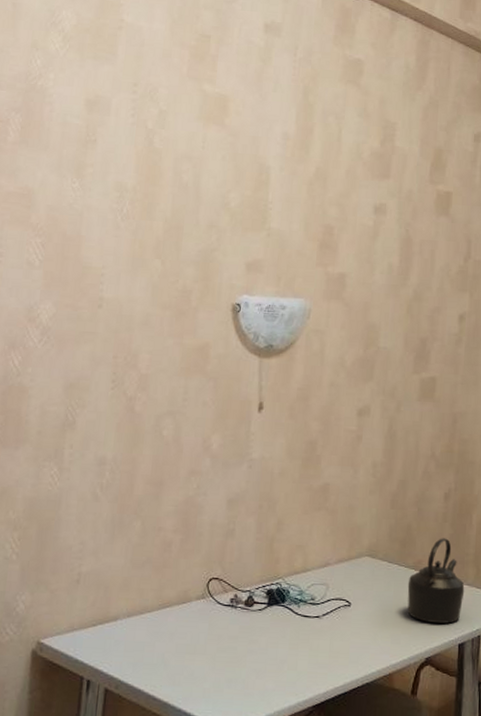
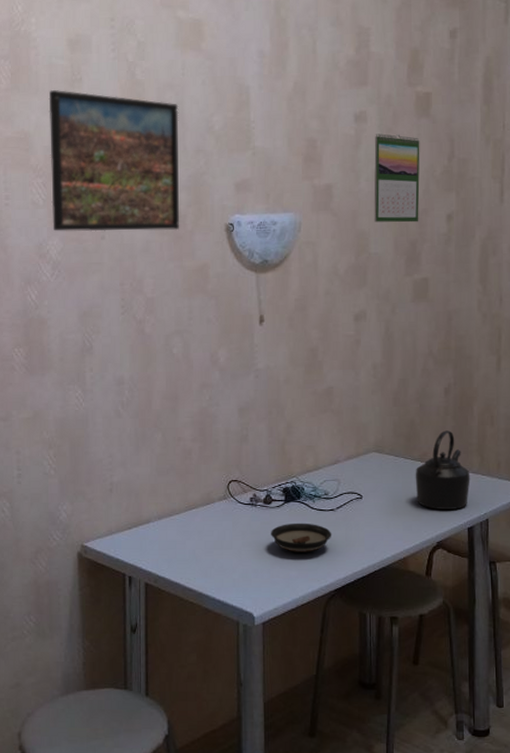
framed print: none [46,148,196,306] -> present [48,90,179,232]
saucer: none [249,629,316,663] -> present [271,523,332,552]
calendar: none [386,227,438,320] -> present [374,133,420,223]

